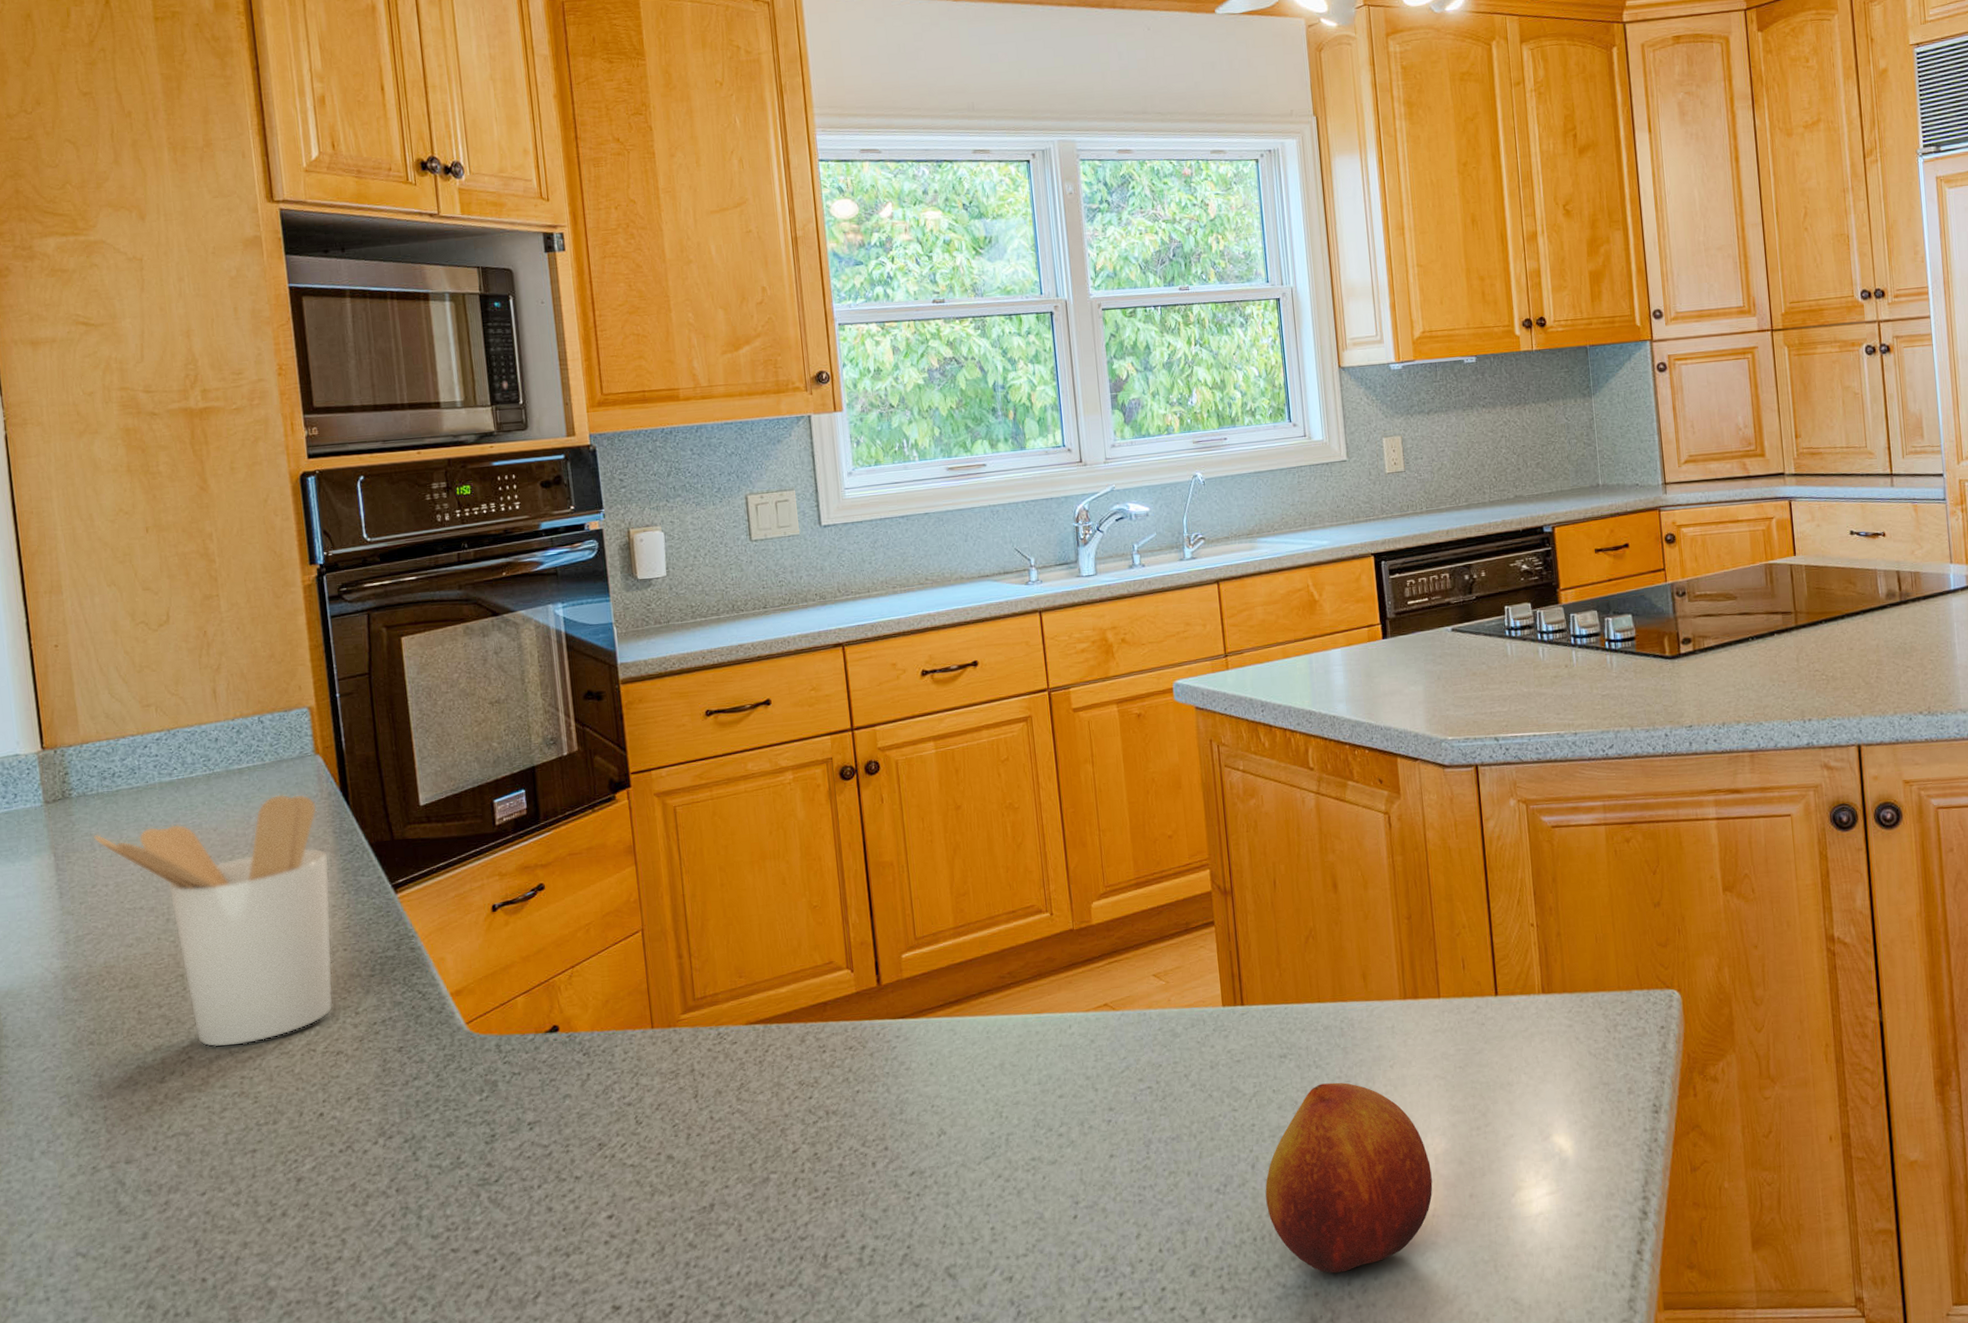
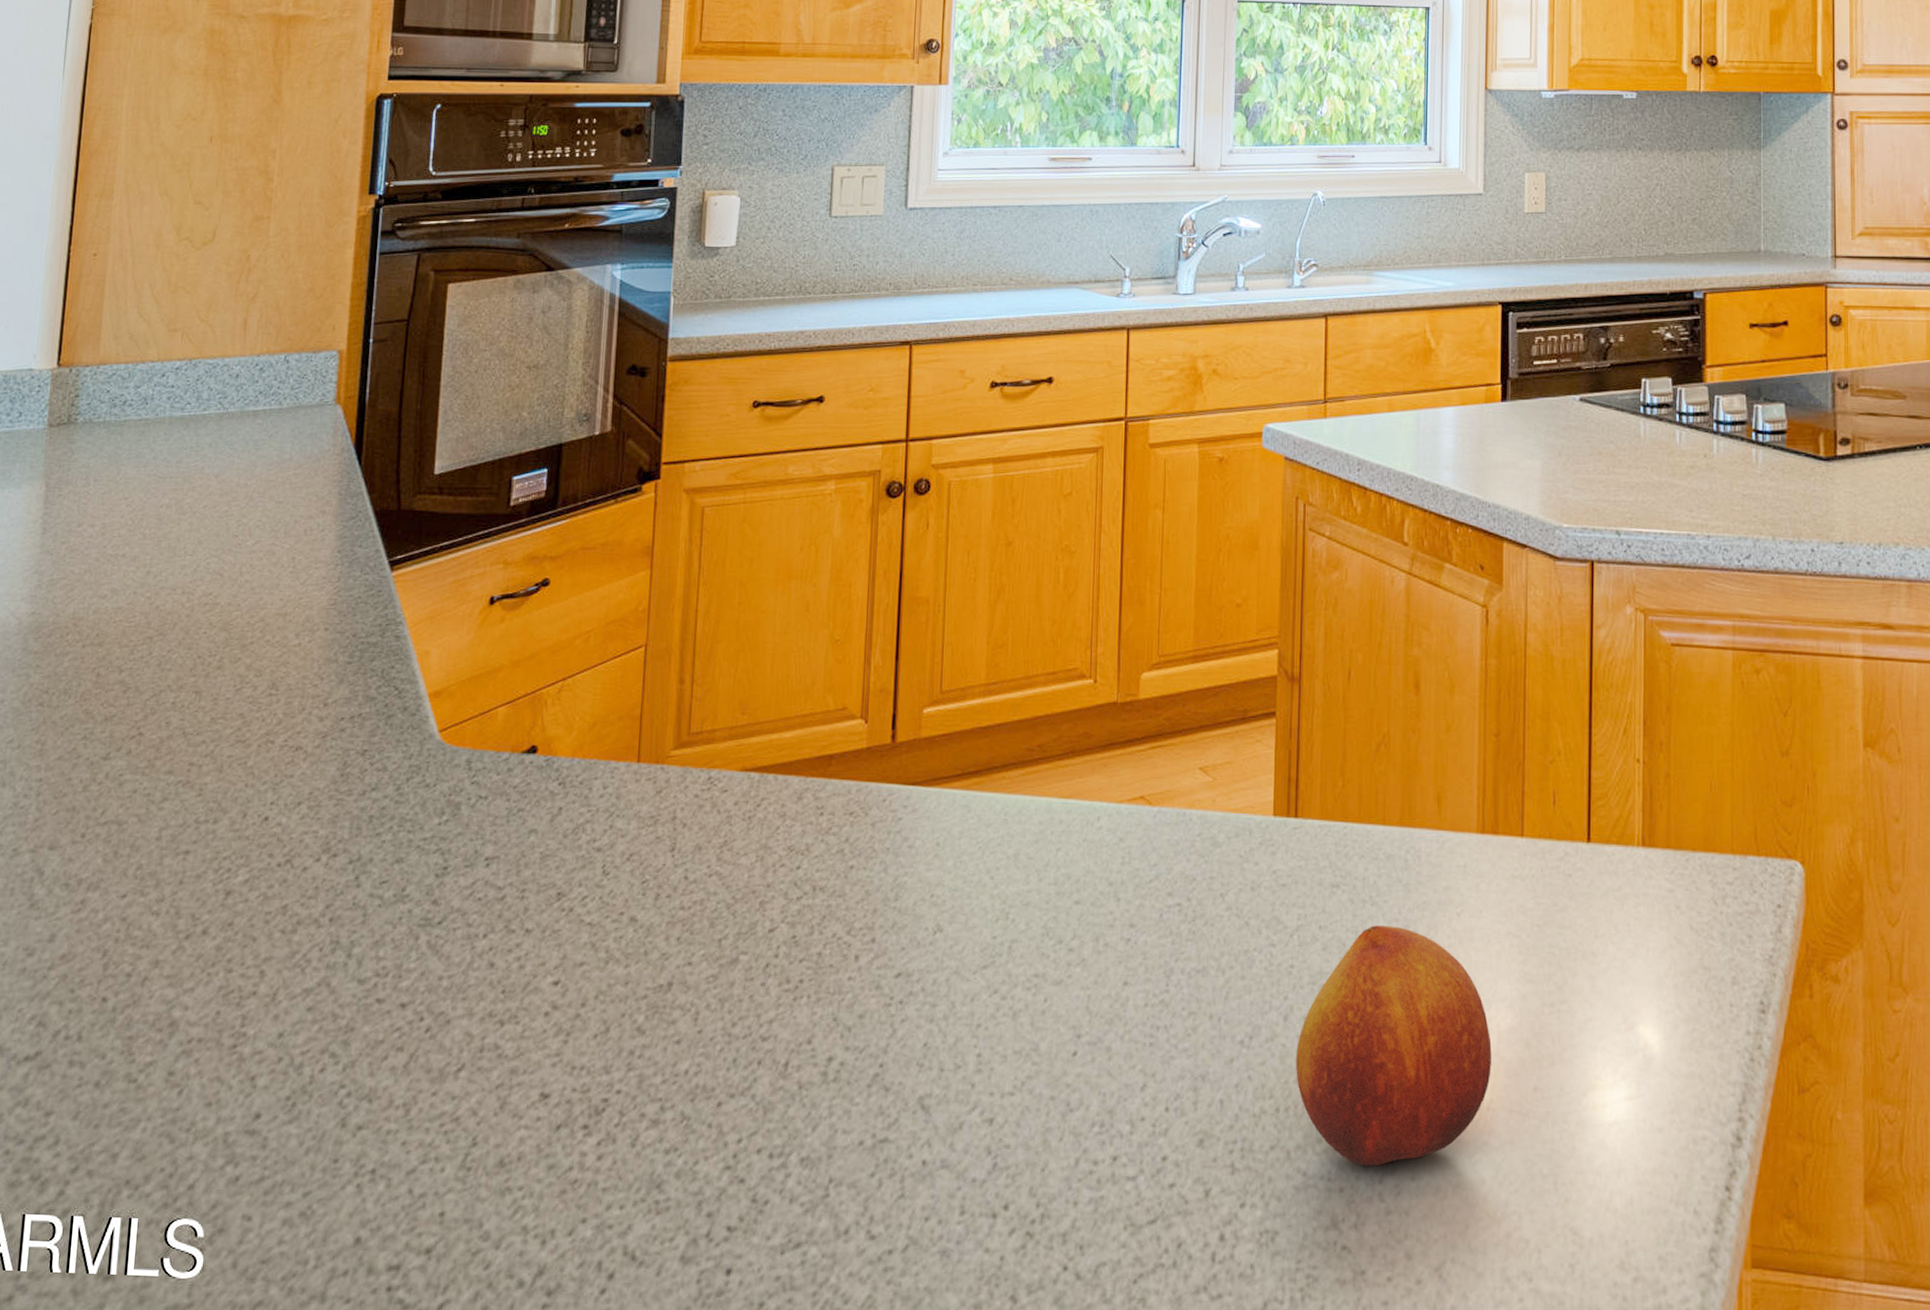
utensil holder: present [92,794,334,1048] -> none [89,444,329,727]

